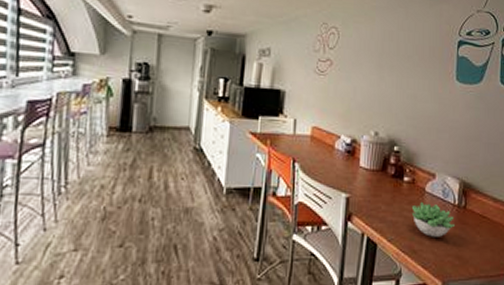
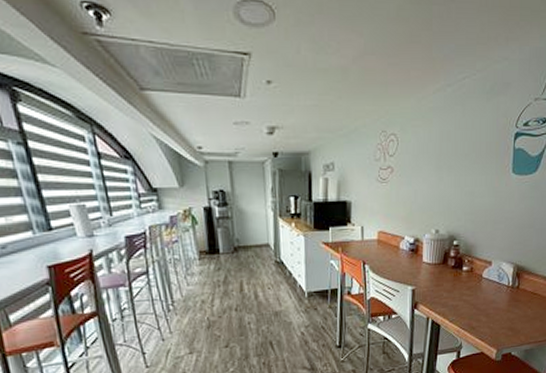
succulent plant: present [411,201,456,237] -> none [470,286,510,315]

